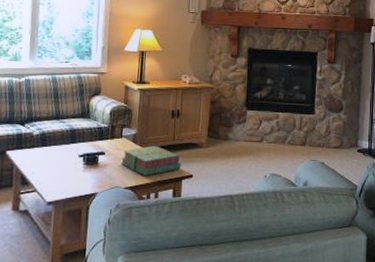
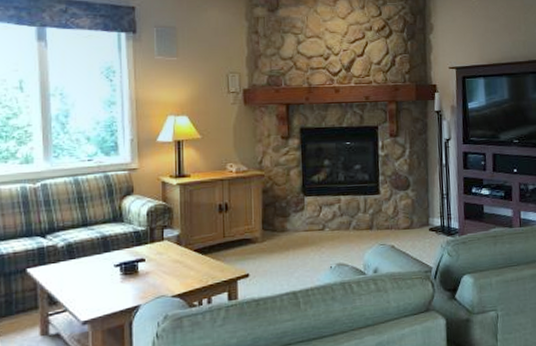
stack of books: present [120,146,181,176] -> none [164,245,235,281]

